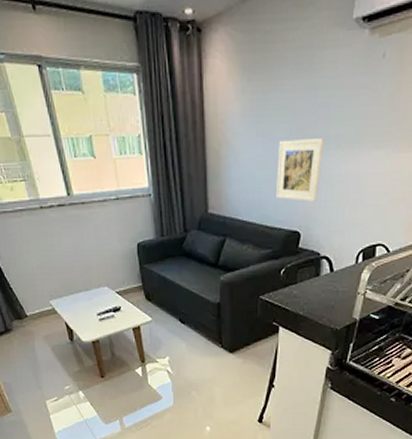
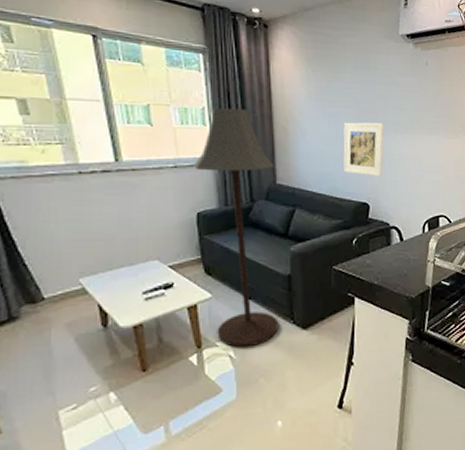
floor lamp: none [132,133,209,365] -> present [193,107,279,348]

